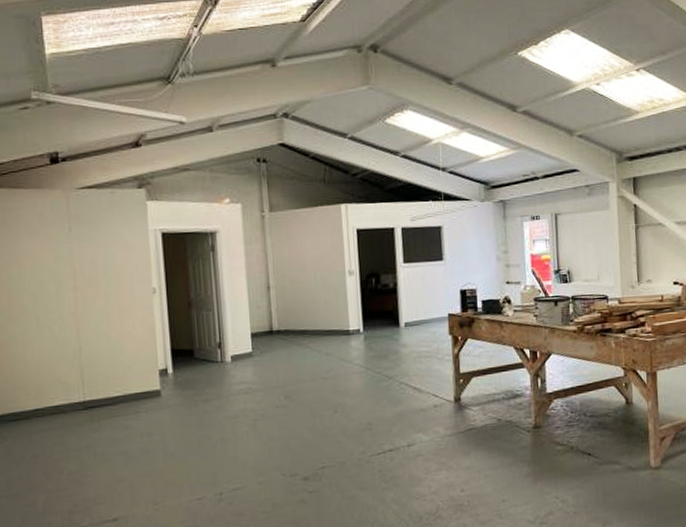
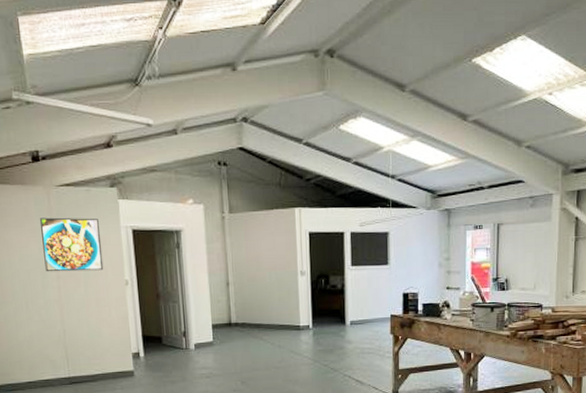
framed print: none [56,221,128,283] -> present [39,217,104,272]

